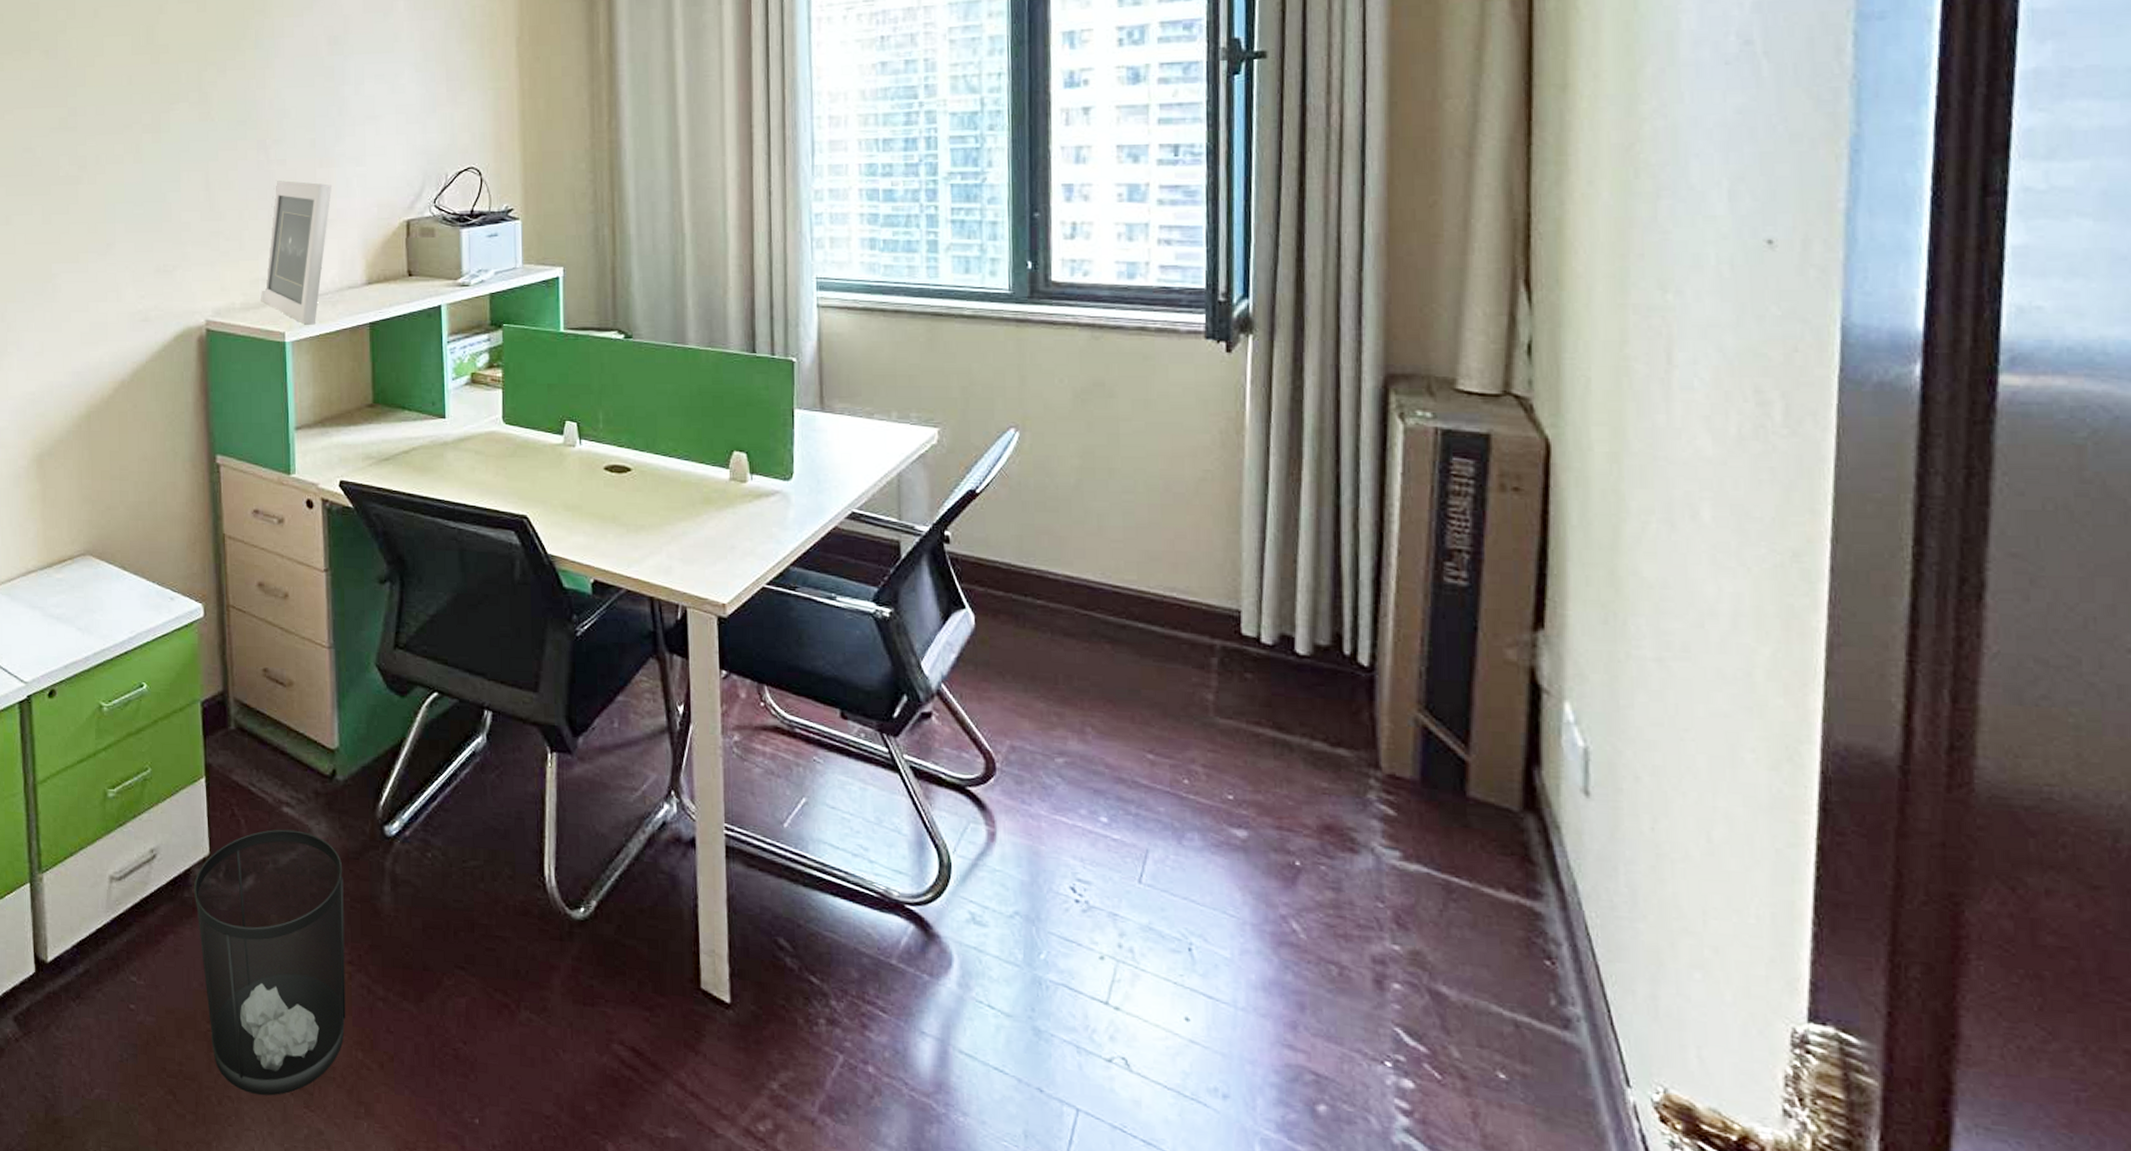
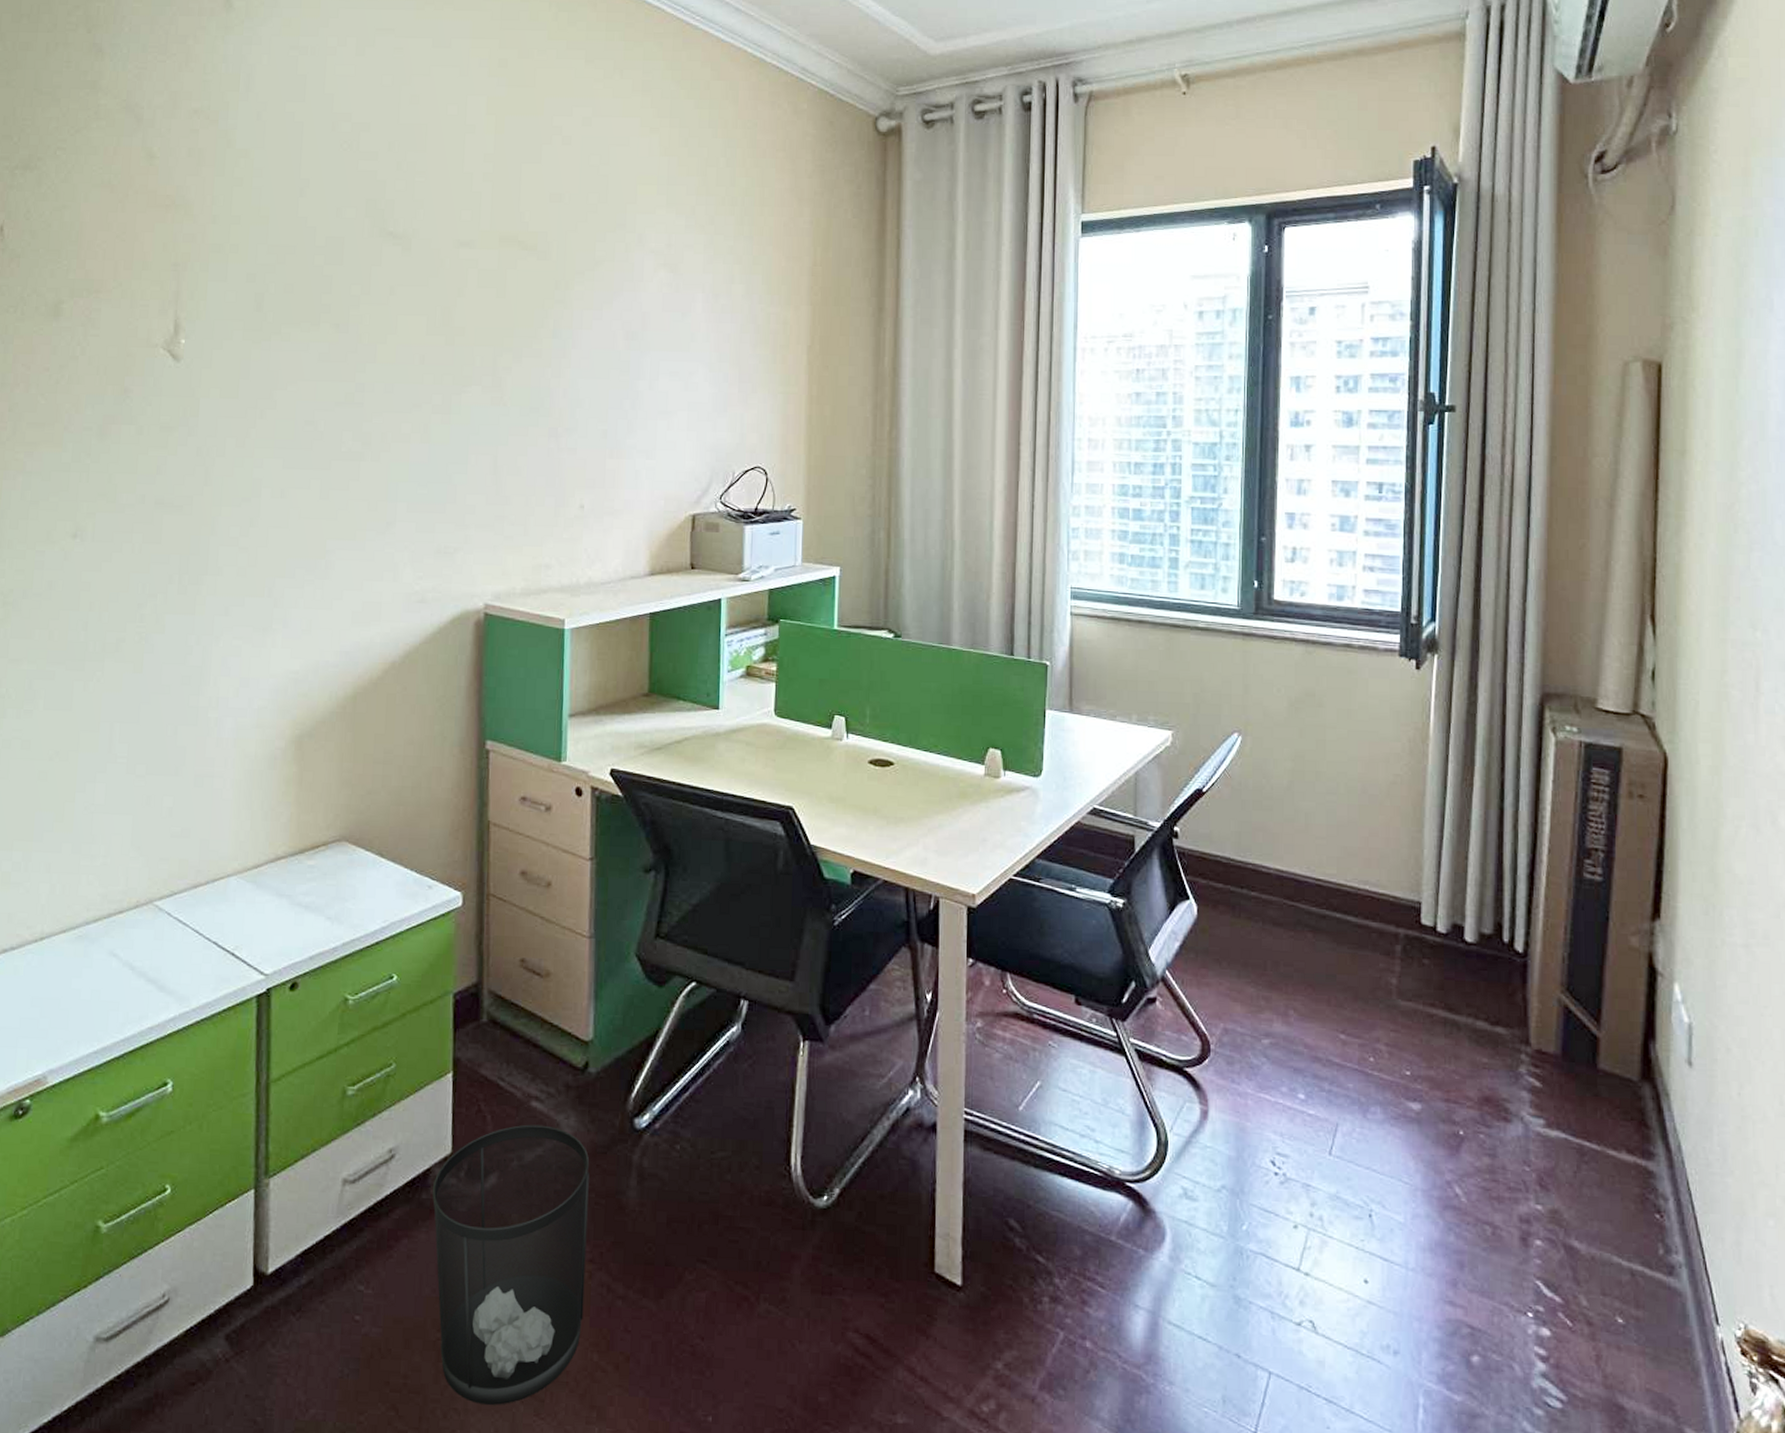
picture frame: present [261,180,332,325] -> none [542,469,620,613]

